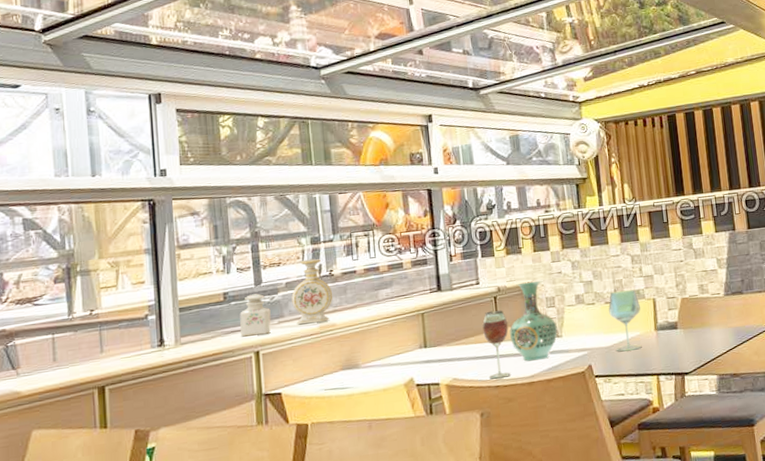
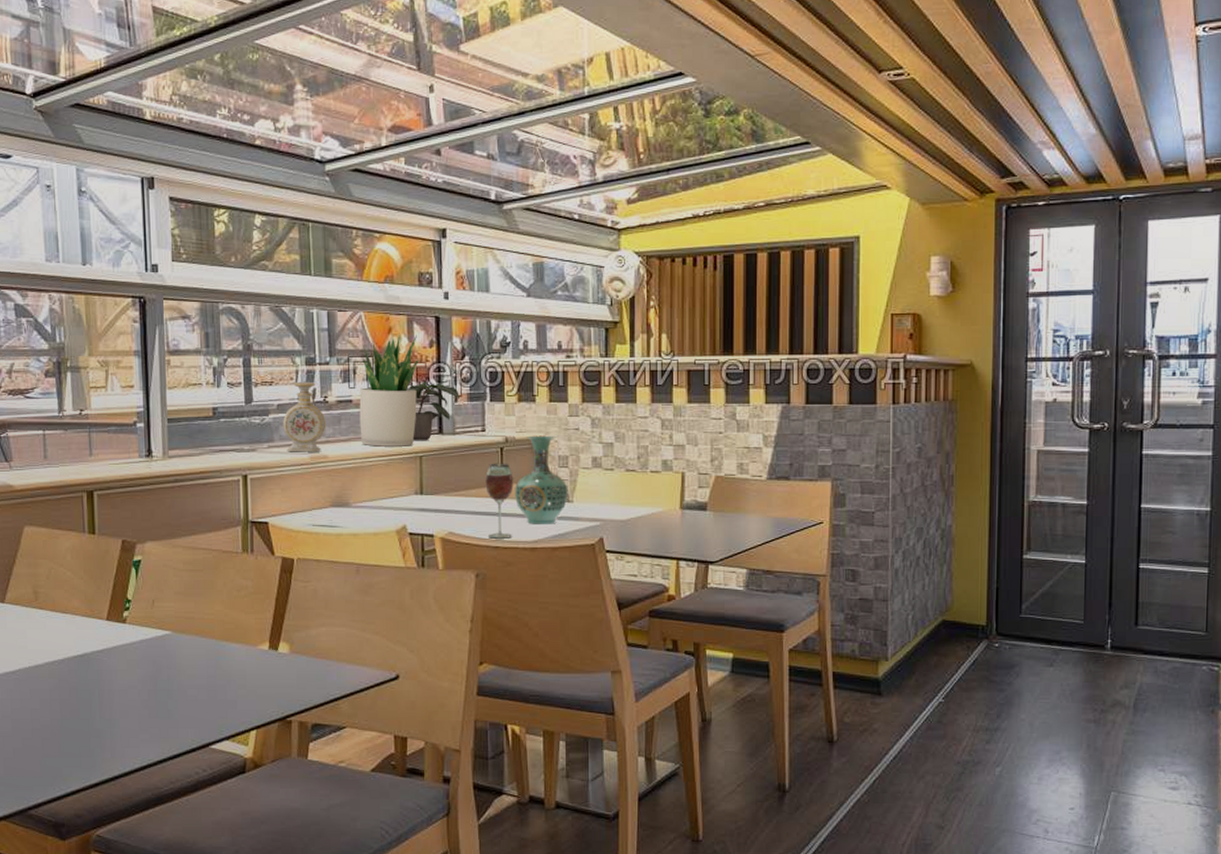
decorative bottle: present [240,293,272,337] -> none [229,413,261,458]
planter: none [362,207,416,310] -> present [359,333,419,447]
potted plant: none [405,246,454,301] -> present [406,381,459,441]
wine glass: present [608,289,641,352] -> none [629,458,667,528]

